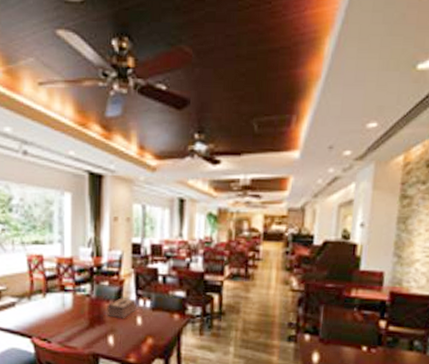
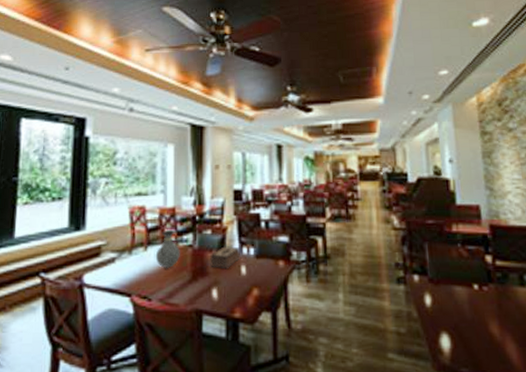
vase: none [54,279,78,316] -> present [155,229,180,269]

